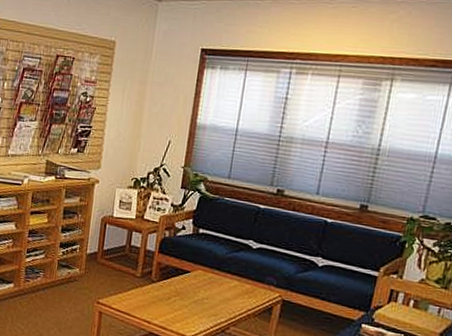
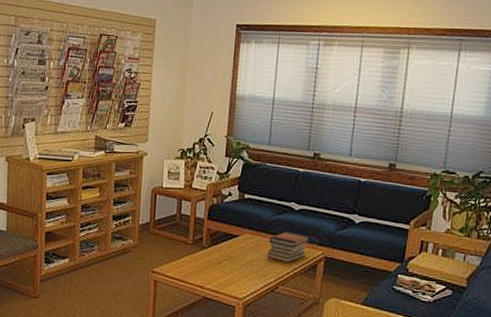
book stack: none [219,270,267,303] -> present [267,231,310,262]

